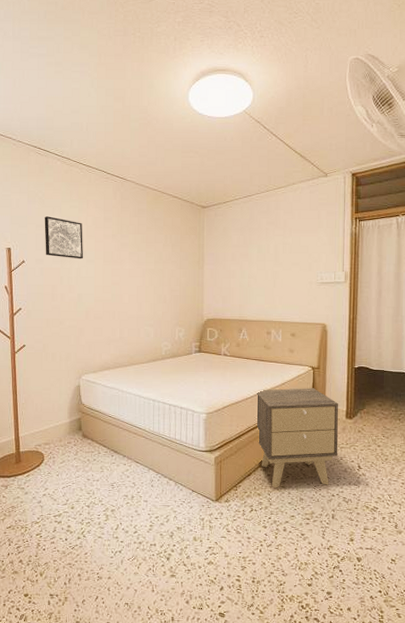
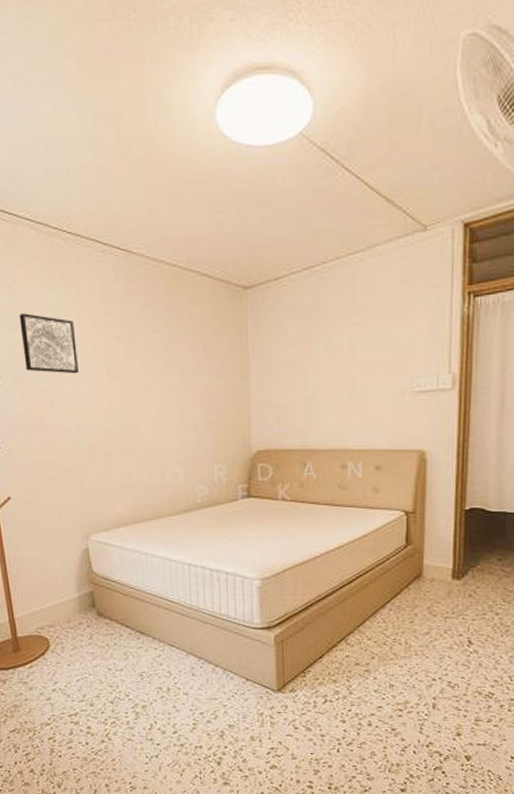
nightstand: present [257,388,339,488] -> none [329,540,443,673]

